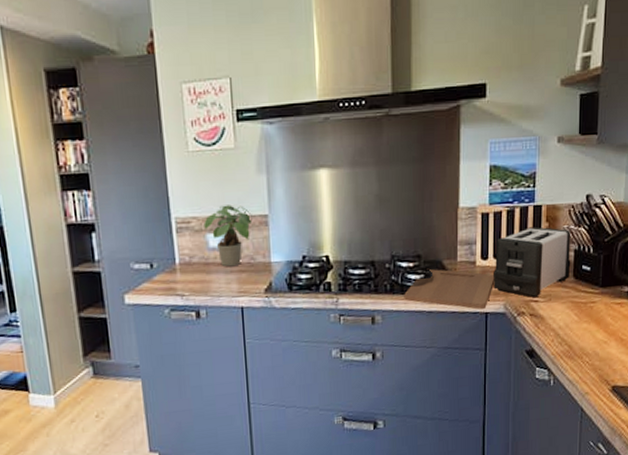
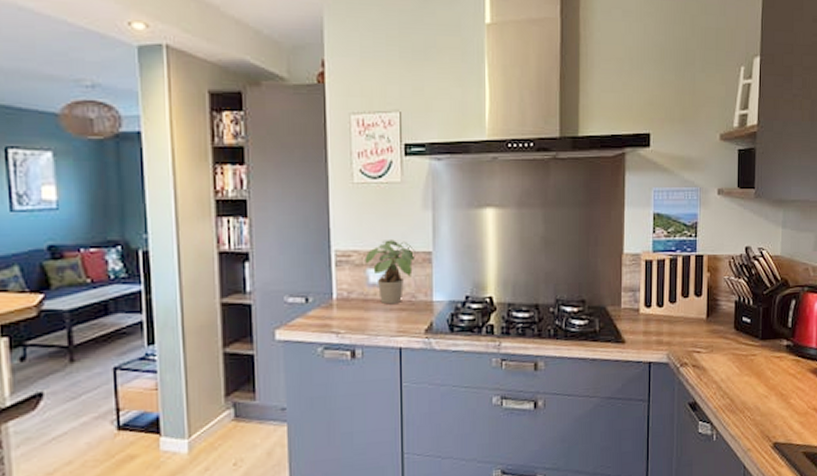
cutting board: present [404,268,495,310] -> none [568,314,658,359]
toaster: present [494,227,571,298] -> none [657,276,732,349]

